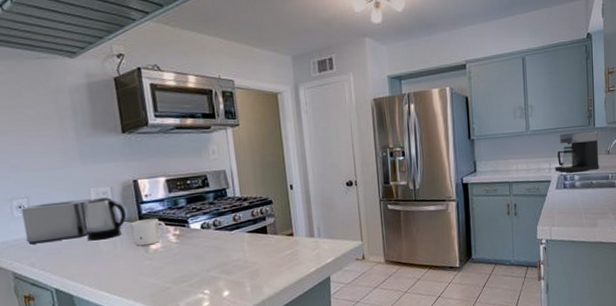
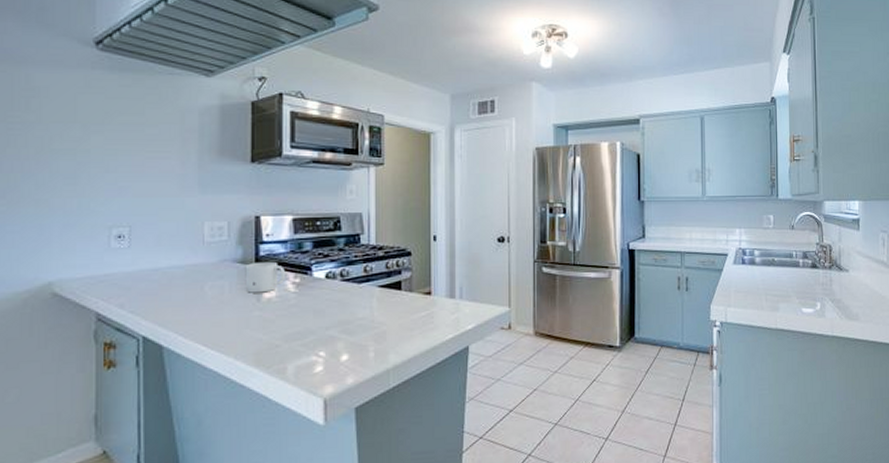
toaster: present [20,199,91,244] -> none [119,234,203,281]
kettle: present [83,197,127,241] -> none [191,233,242,283]
coffee maker: present [555,130,599,173] -> none [733,202,782,247]

